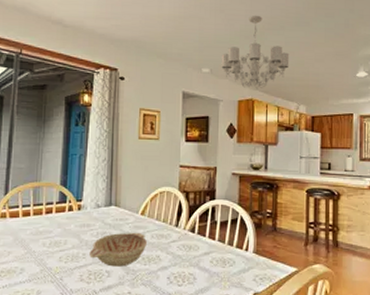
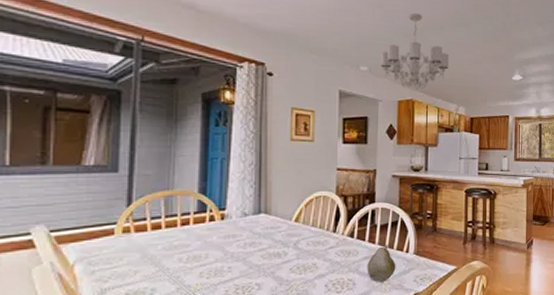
decorative bowl: present [89,232,147,267] -> none [236,240,301,279]
fruit: none [207,242,236,279] -> present [367,245,396,282]

